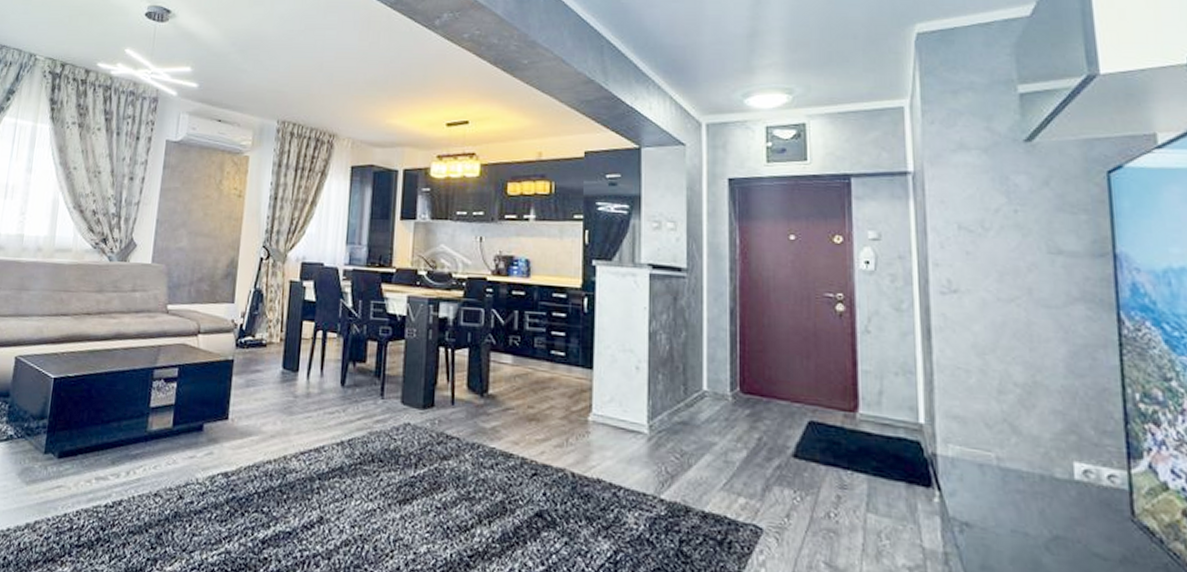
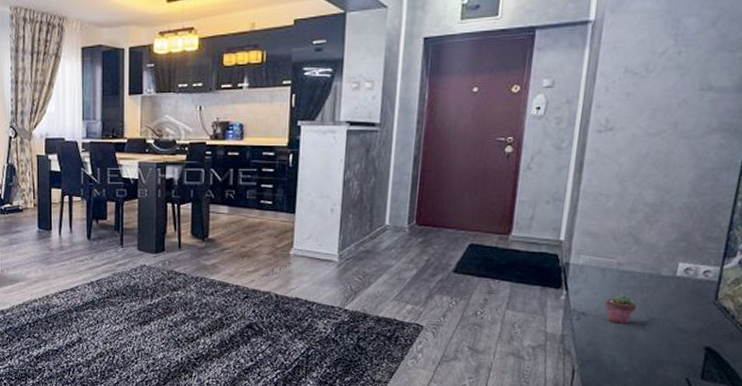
potted succulent: none [992,499,1033,542] -> present [605,294,636,324]

